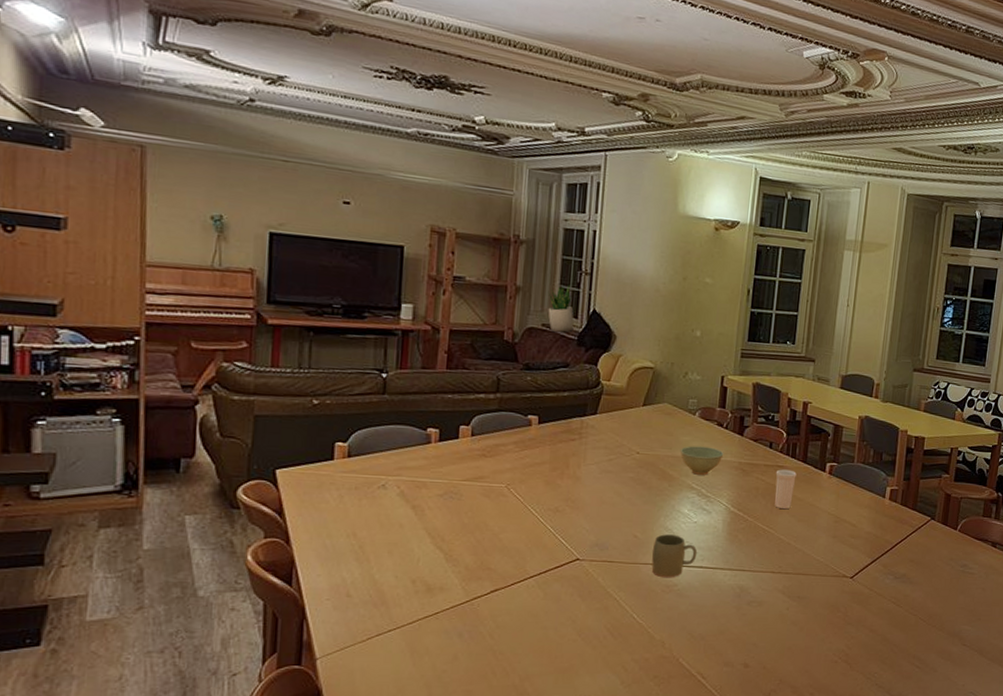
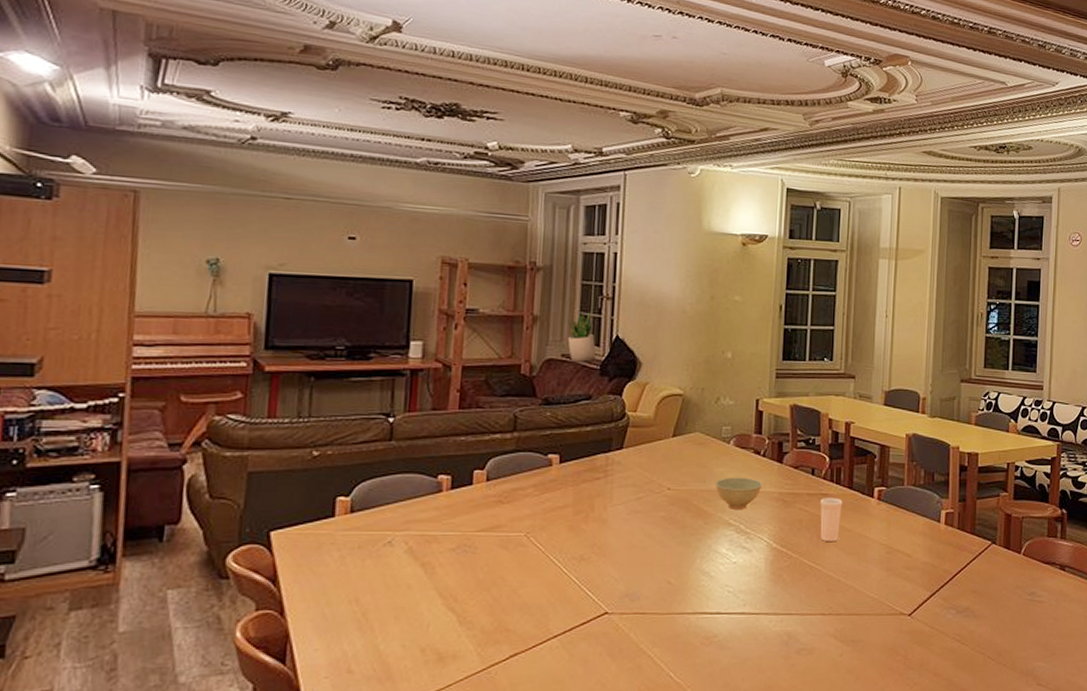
mug: present [651,534,698,578] -> none [687,578,739,628]

